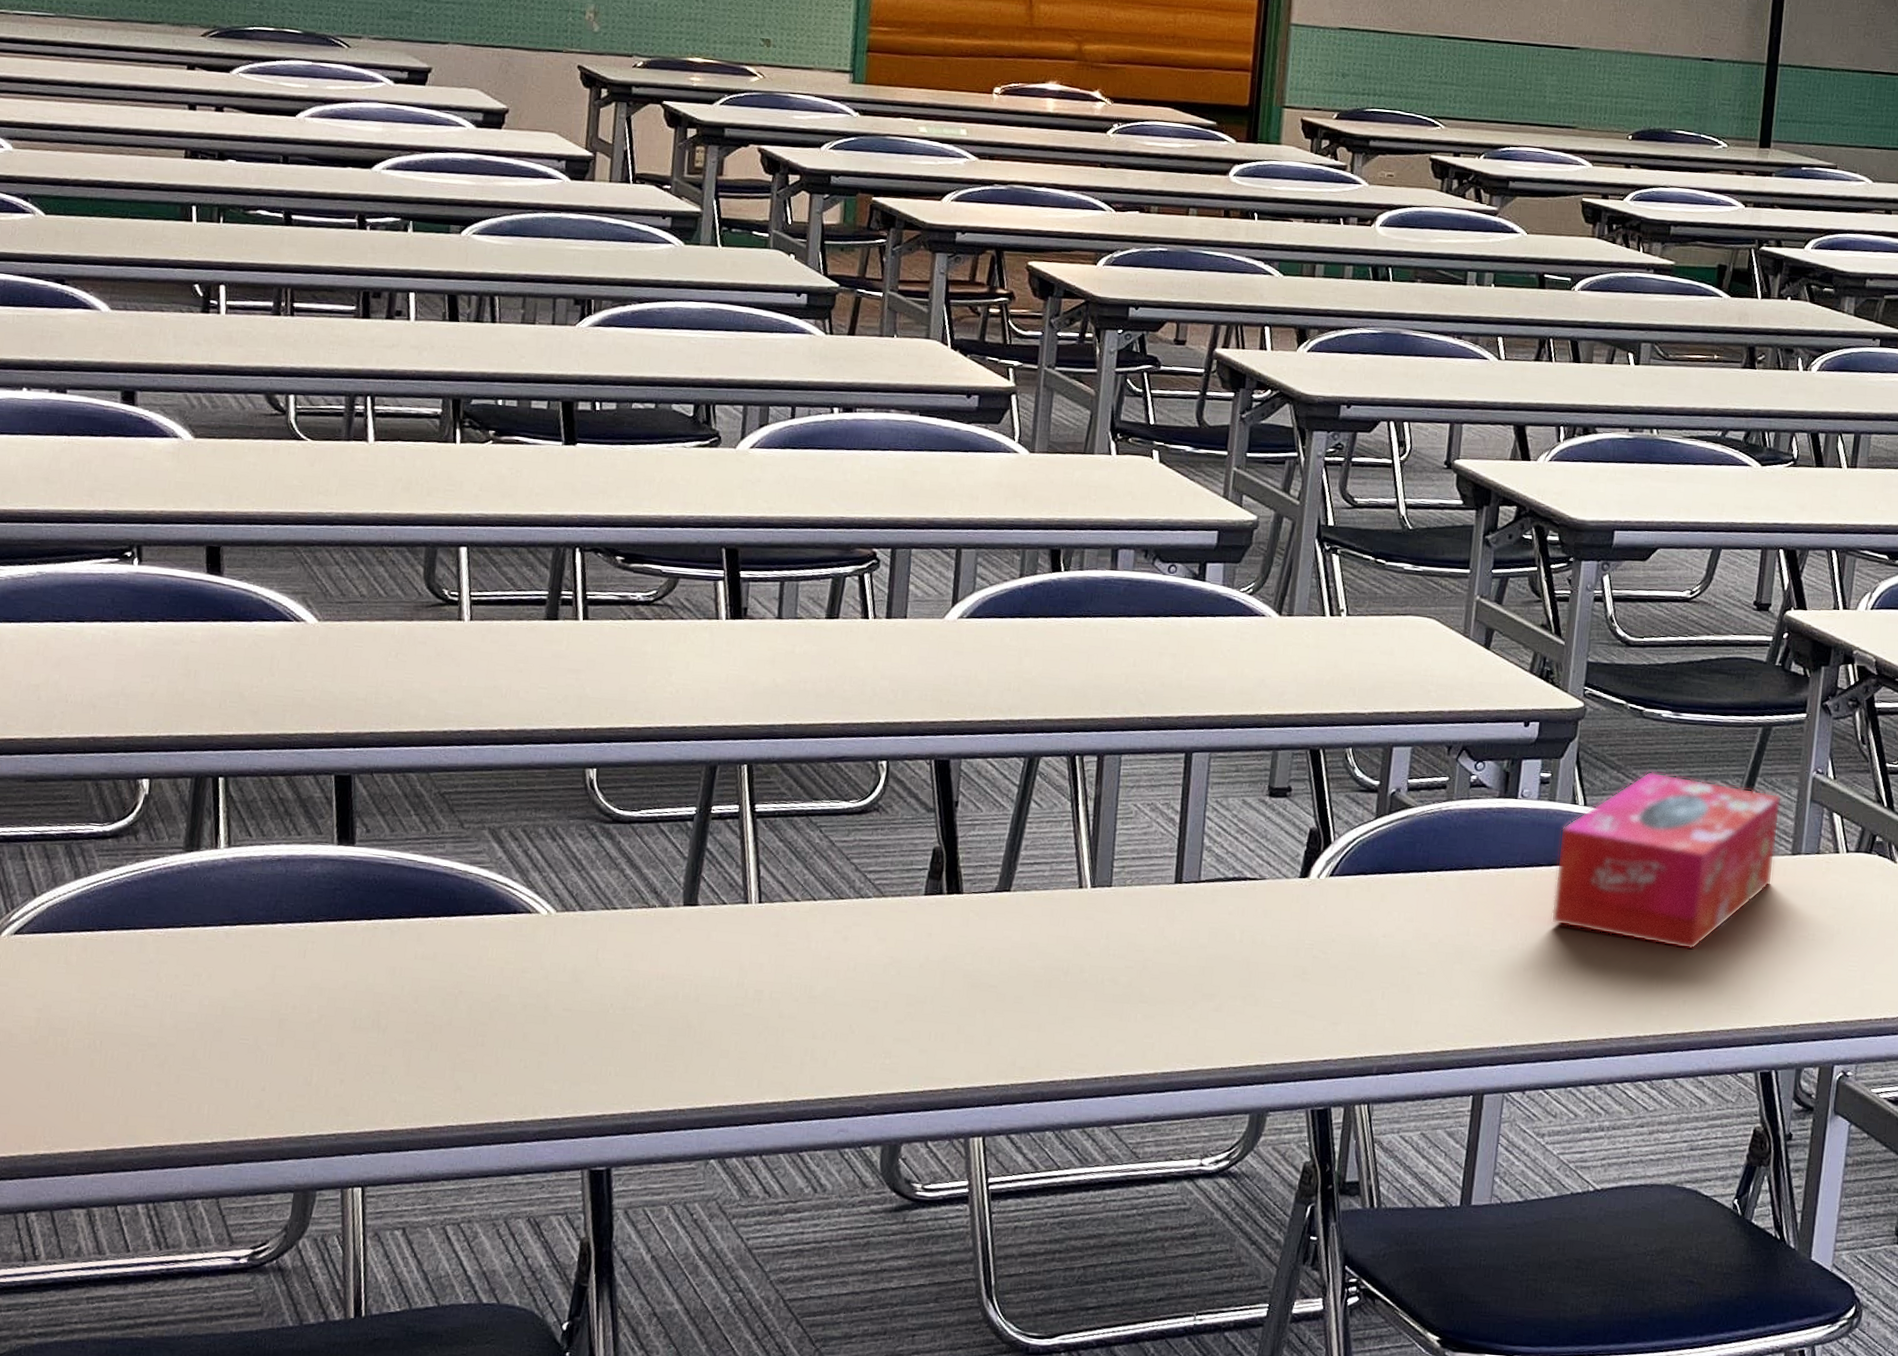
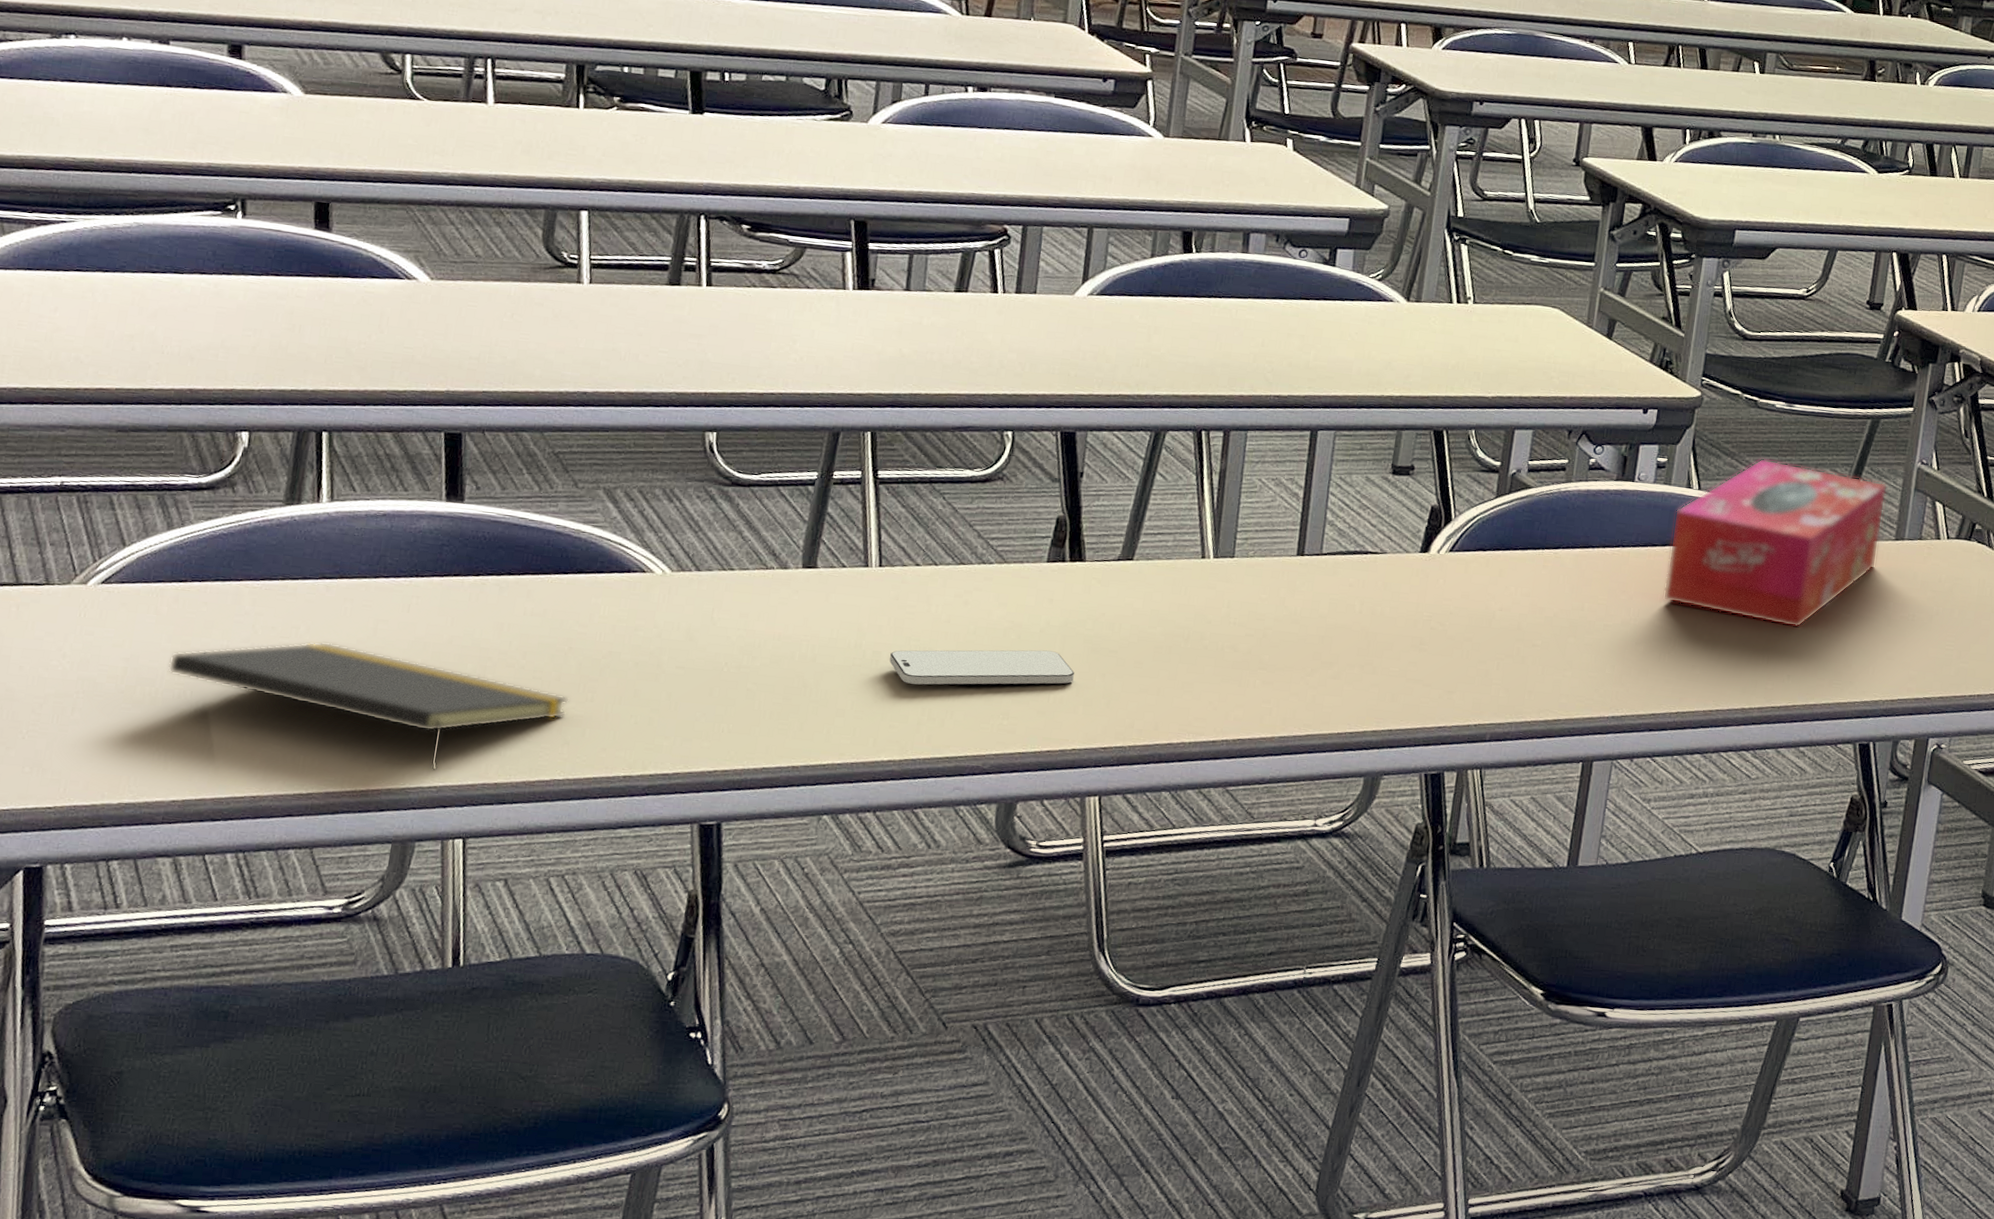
notepad: none [78,989,460,1118] -> present [168,641,568,770]
smartphone: none [771,986,955,1024] -> present [889,650,1074,685]

